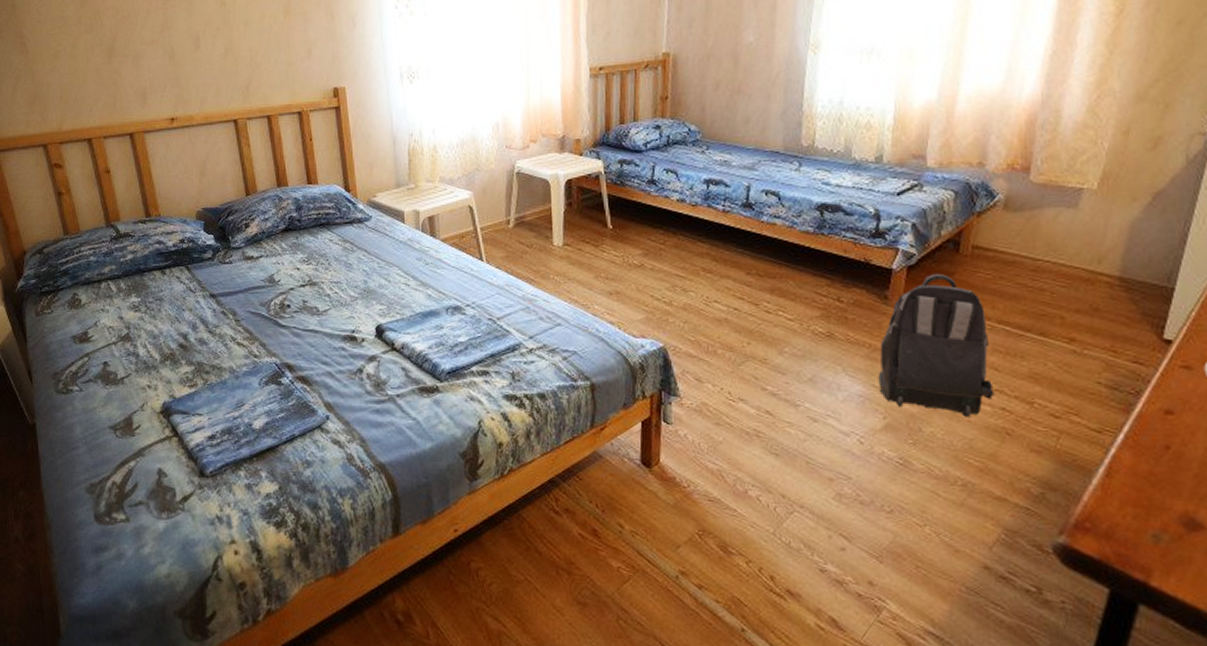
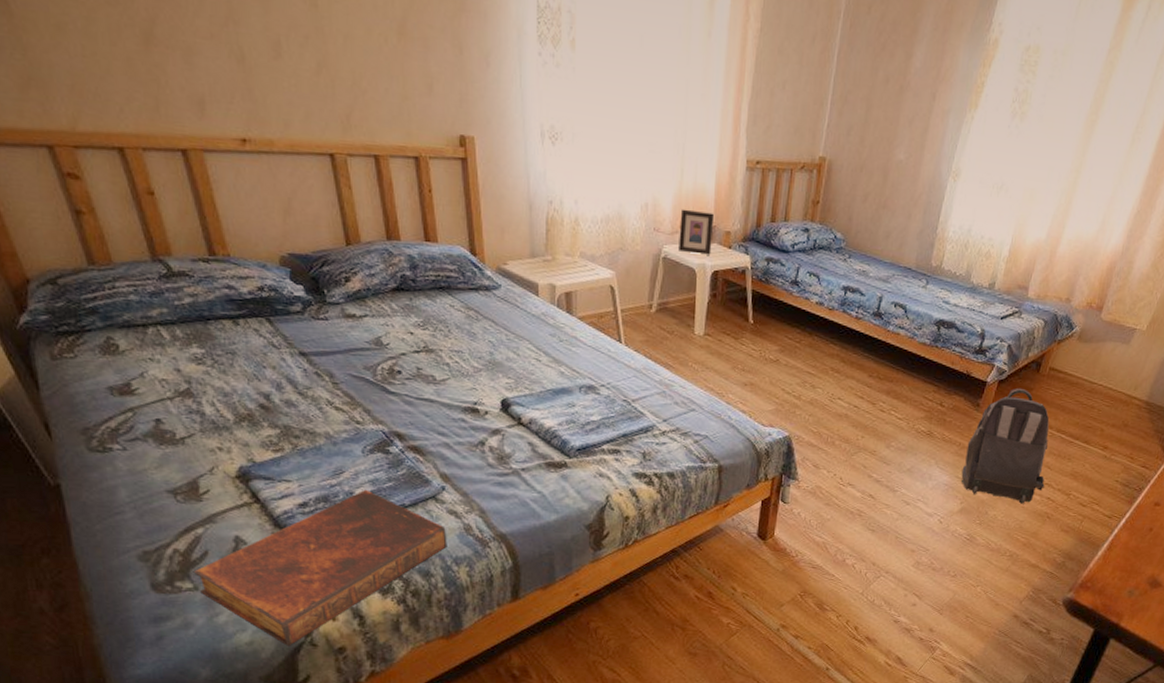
book: none [127,420,333,580] -> present [194,489,447,646]
picture frame: none [530,123,563,166] -> present [678,209,715,255]

